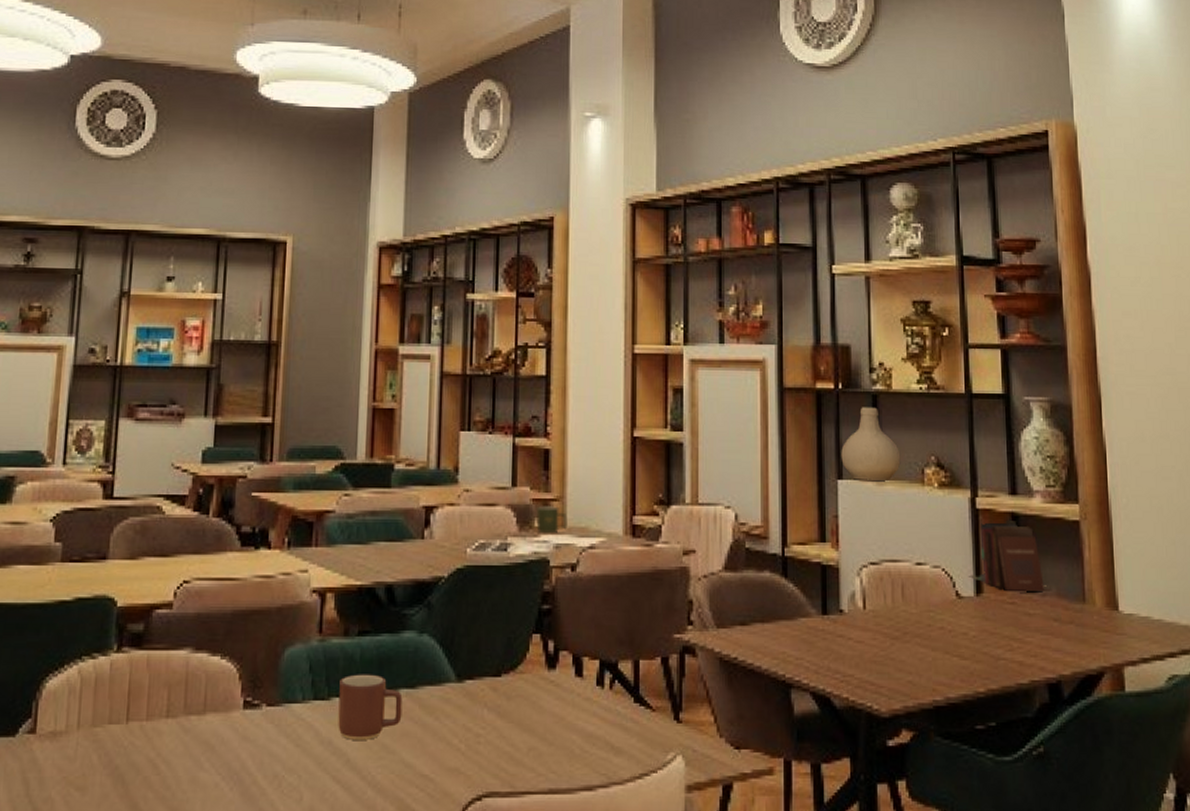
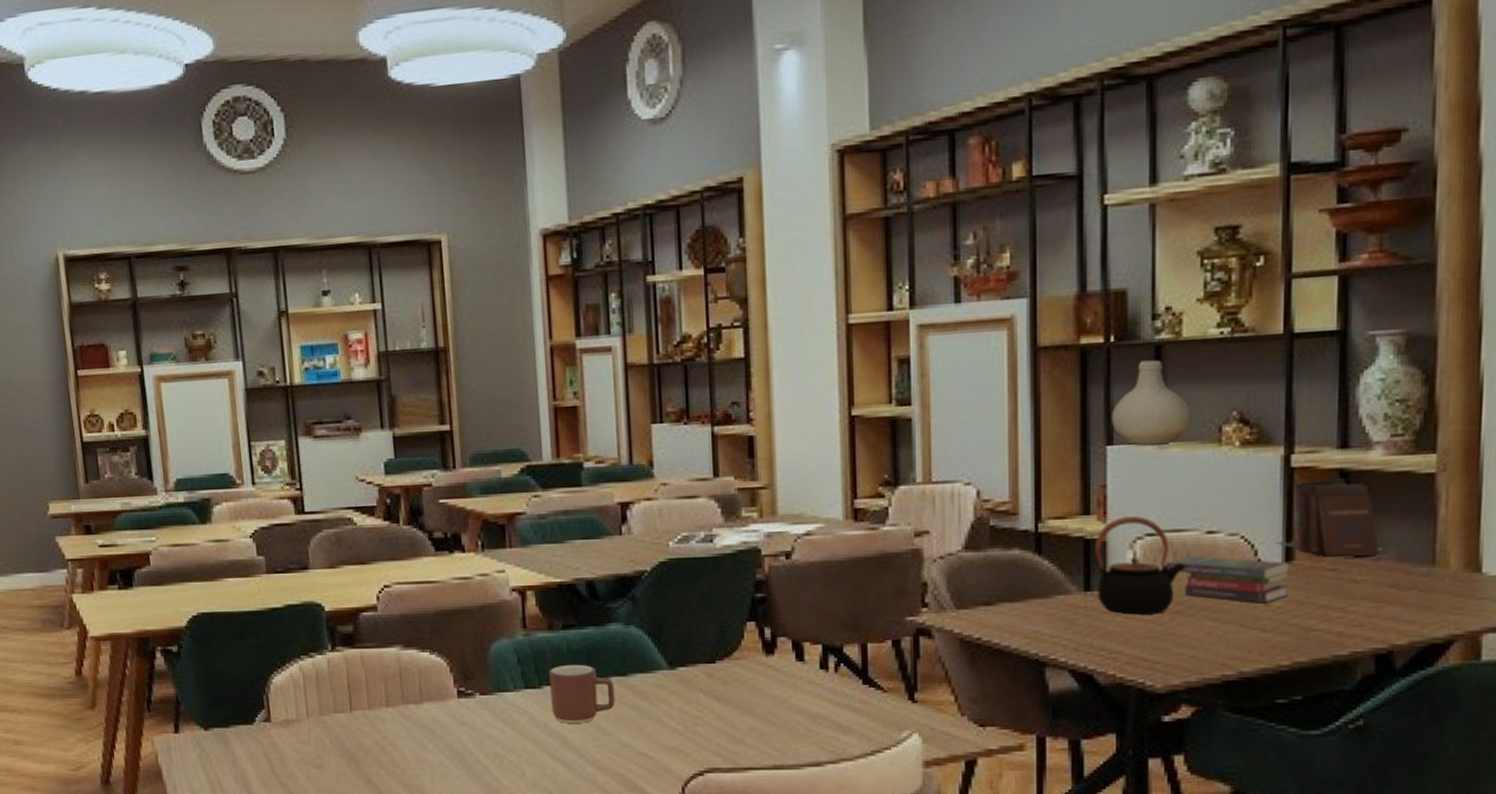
mug: present [535,506,568,534] -> none [741,494,779,524]
teapot: none [830,546,903,639] -> present [1096,516,1187,615]
books: none [886,584,980,632] -> present [1166,555,1289,604]

